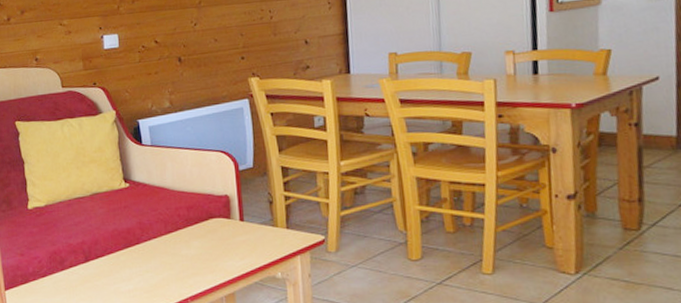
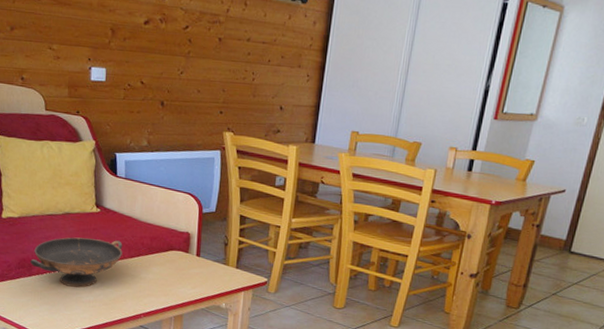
decorative bowl: none [62,216,158,276] -> present [30,237,123,288]

